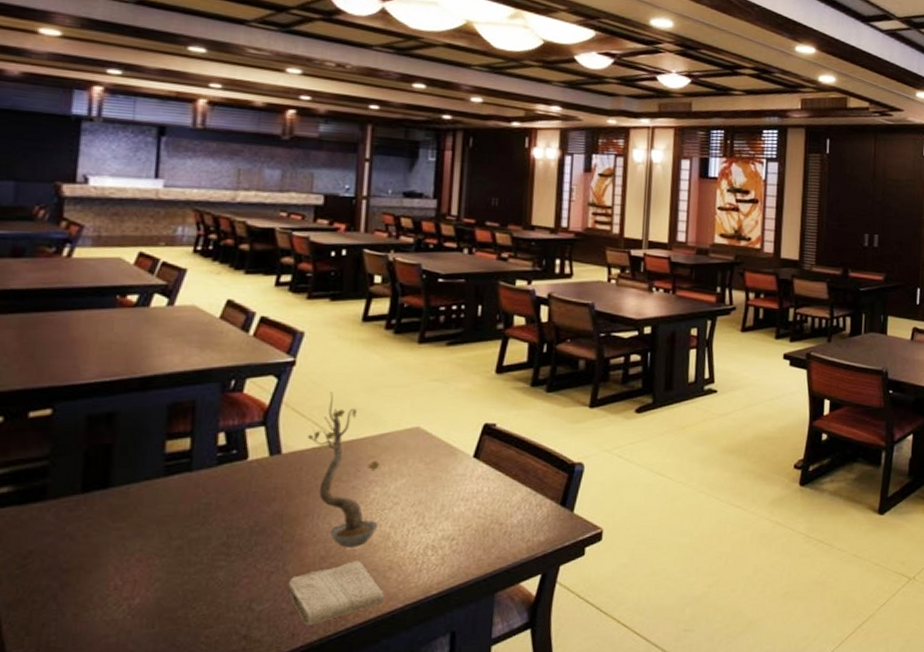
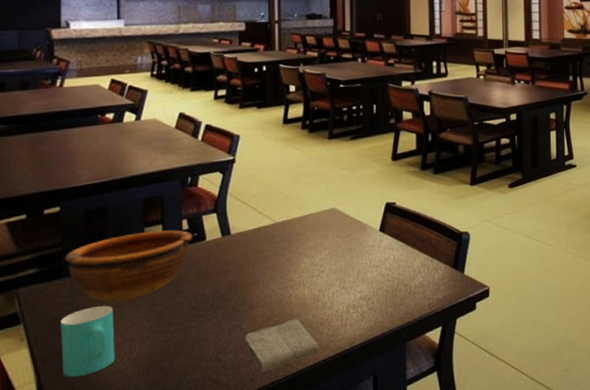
cup: none [34,538,114,628] -> present [61,306,115,377]
bowl: none [51,445,232,534] -> present [64,230,193,303]
plant: present [308,392,380,548] -> none [250,182,310,309]

